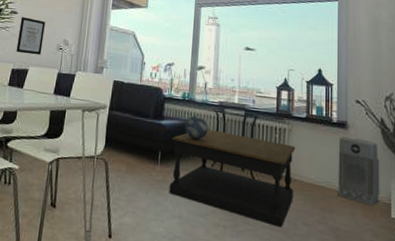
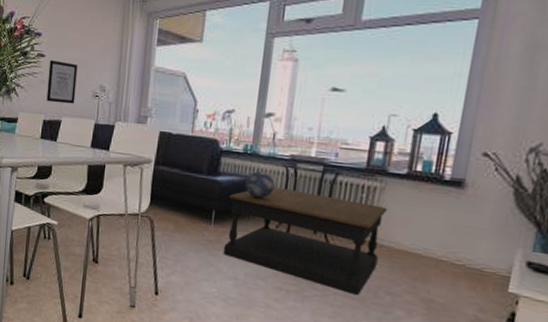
air purifier: present [338,136,380,205] -> none [437,197,506,277]

